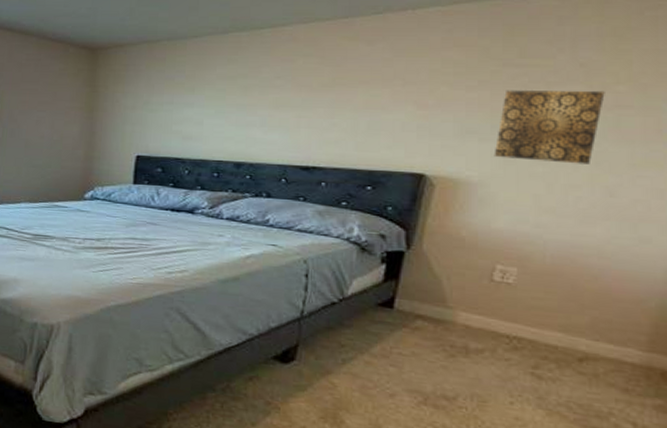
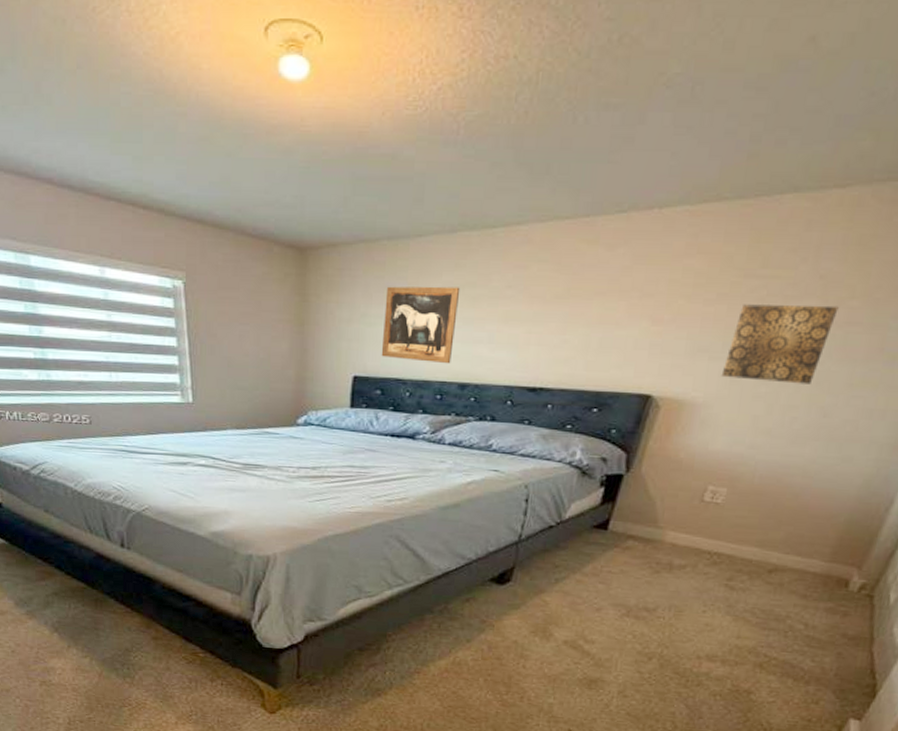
wall art: none [162,78,233,145] -> present [381,286,460,364]

